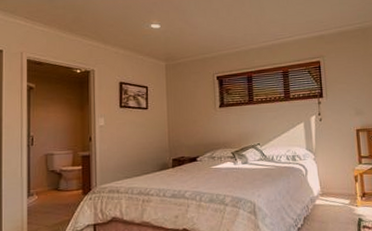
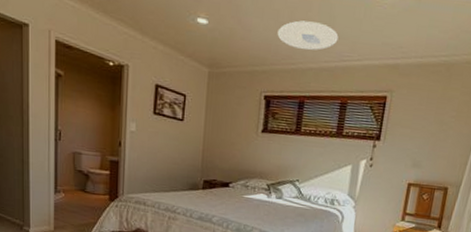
ceiling light: none [219,14,270,36] -> present [277,20,339,51]

